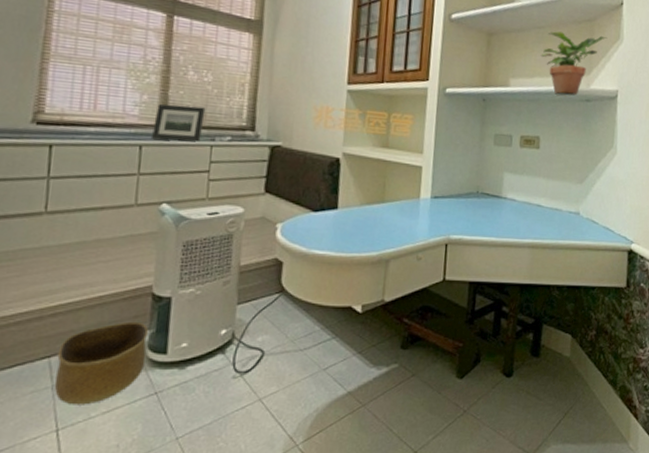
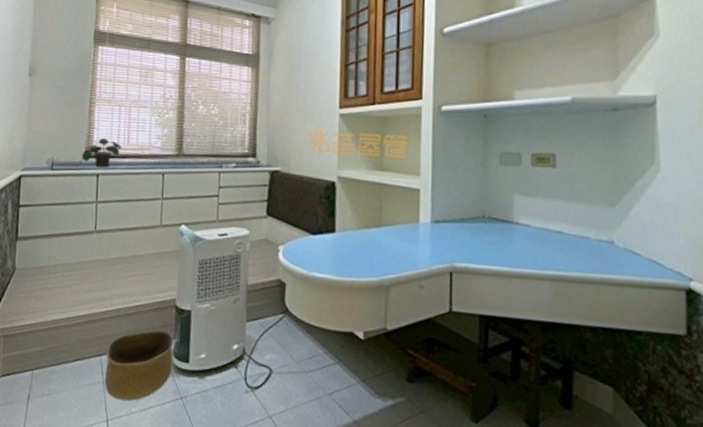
potted plant: none [25,102,85,137] -> present [80,138,122,168]
picture frame: present [152,104,206,142] -> none [172,136,214,169]
potted plant: present [540,31,608,96] -> none [550,33,637,106]

